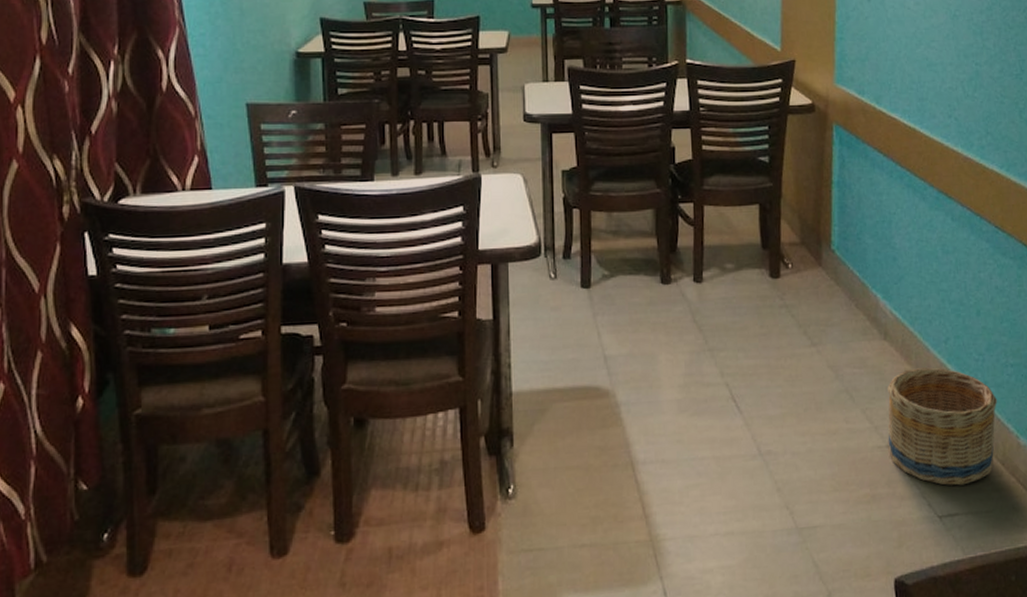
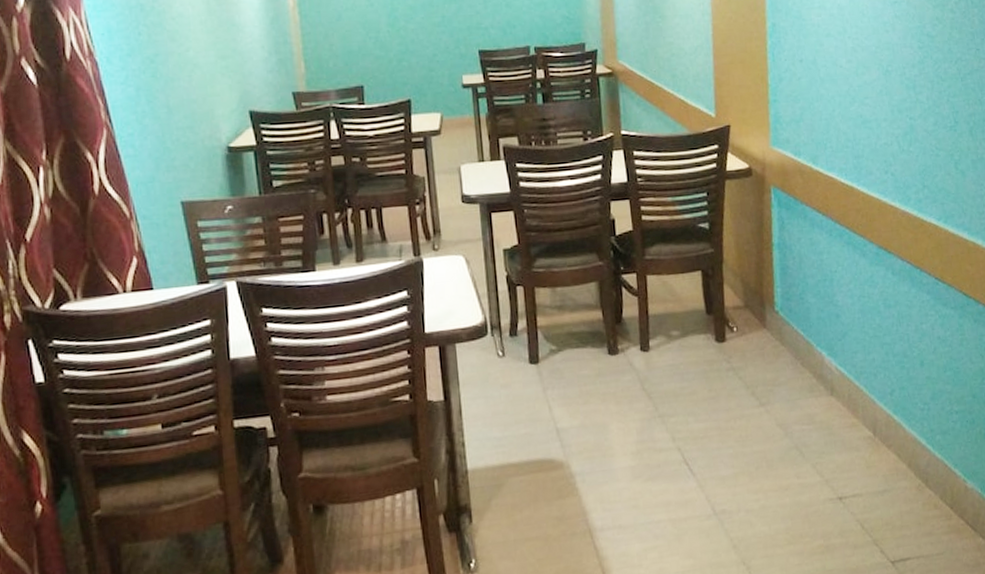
basket: present [887,367,997,486] -> none [836,419,944,532]

